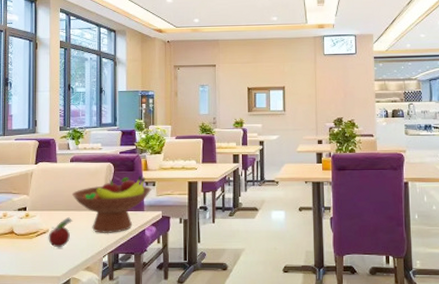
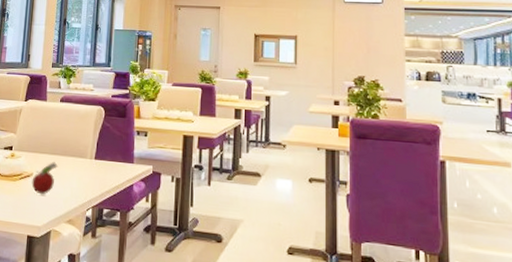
fruit bowl: present [72,175,152,234] -> none [59,122,143,186]

